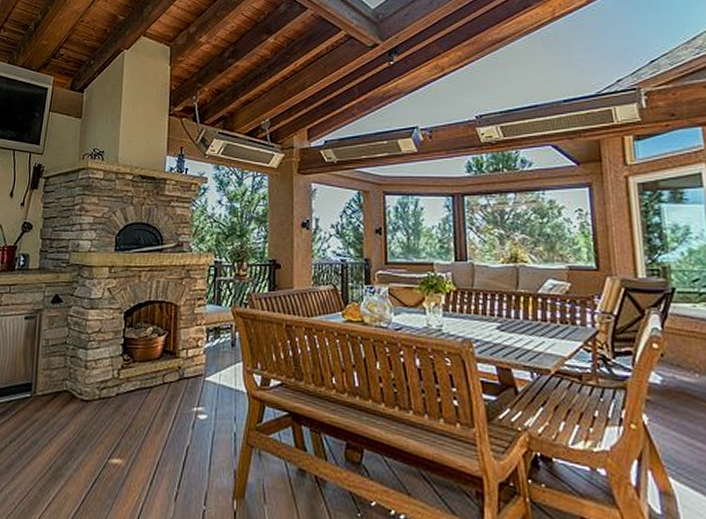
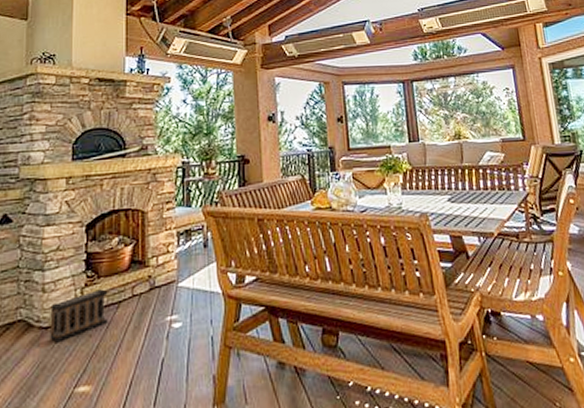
speaker: none [89,372,141,416] -> present [50,289,108,343]

